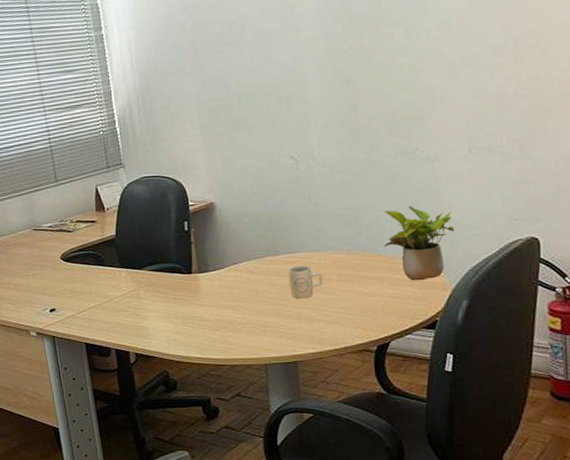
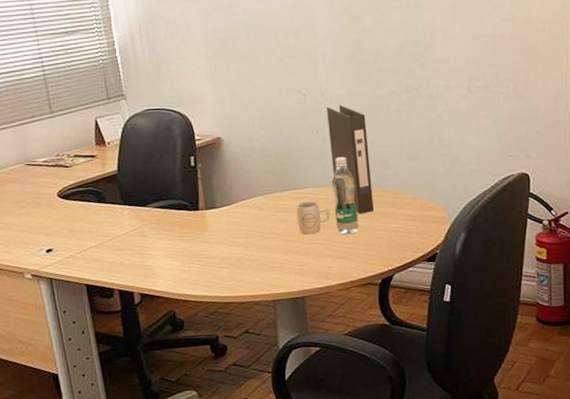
binder: none [318,169,368,279] -> present [326,104,374,214]
bottle: none [324,220,353,300] -> present [331,156,359,235]
potted plant: present [383,206,455,281] -> none [388,142,454,216]

